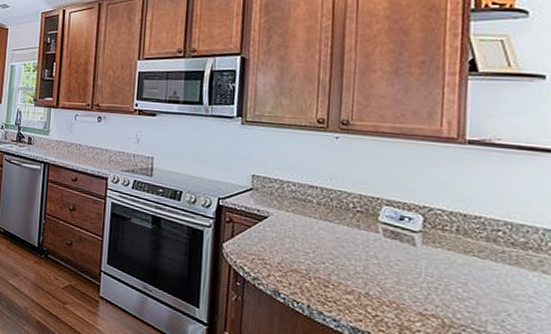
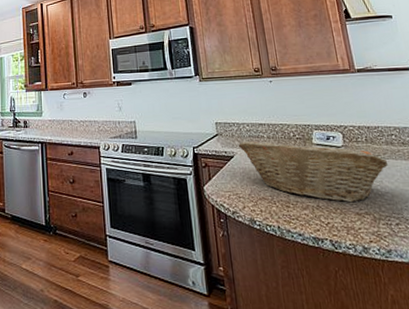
fruit basket: none [277,202,483,301] -> present [239,141,389,203]

